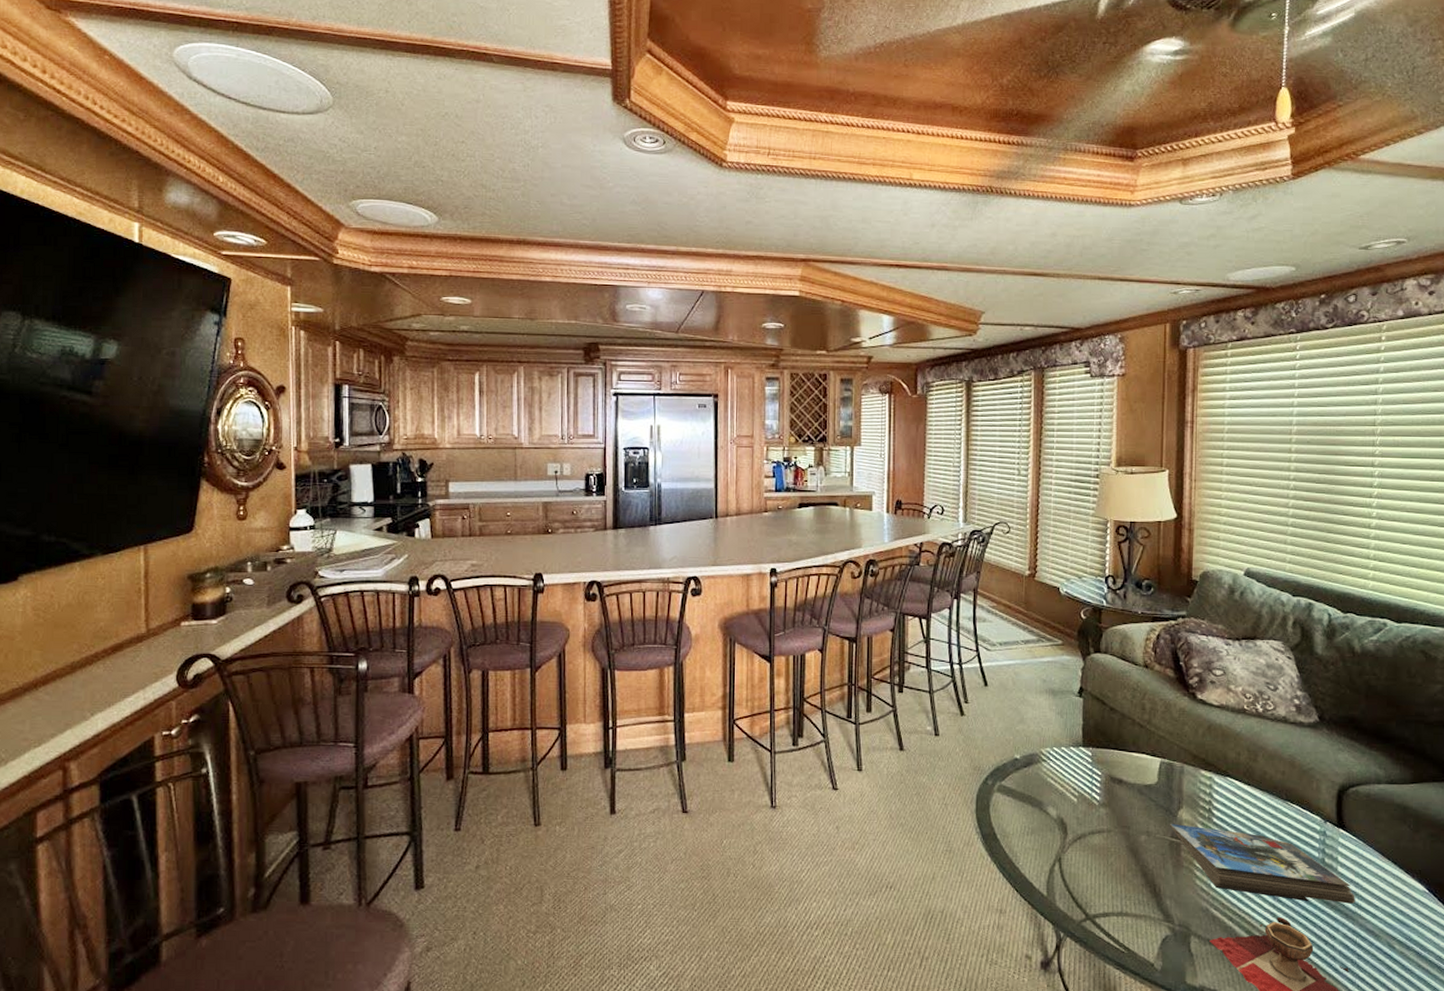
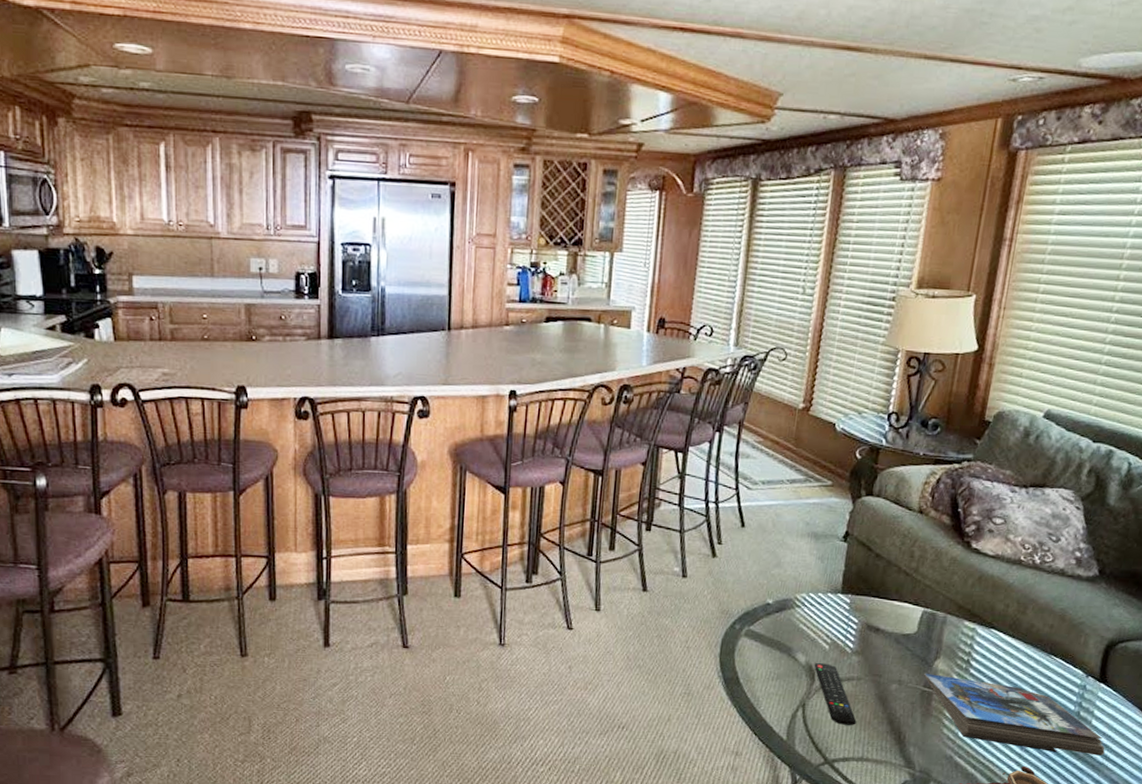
remote control: none [1065,816,1112,880] -> present [814,663,857,726]

